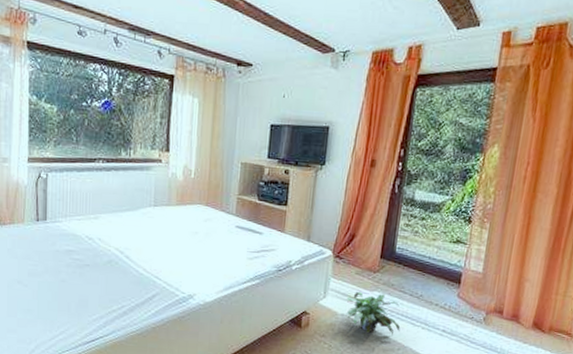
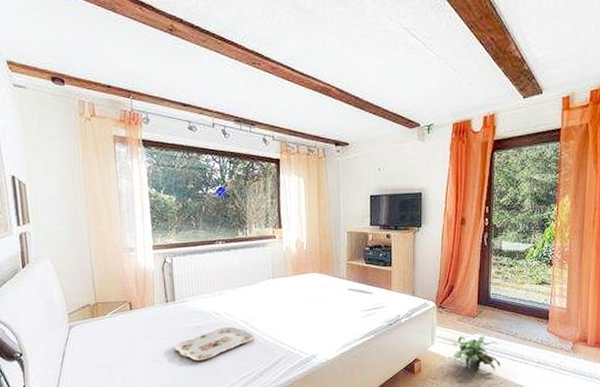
serving tray: none [42,254,128,288] -> present [175,327,254,361]

